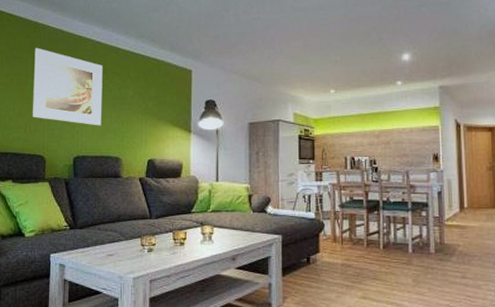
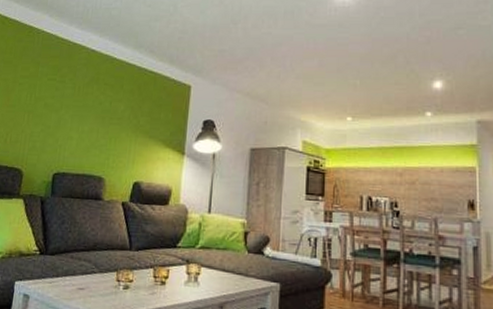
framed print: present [32,47,103,126] -> none [14,52,95,141]

